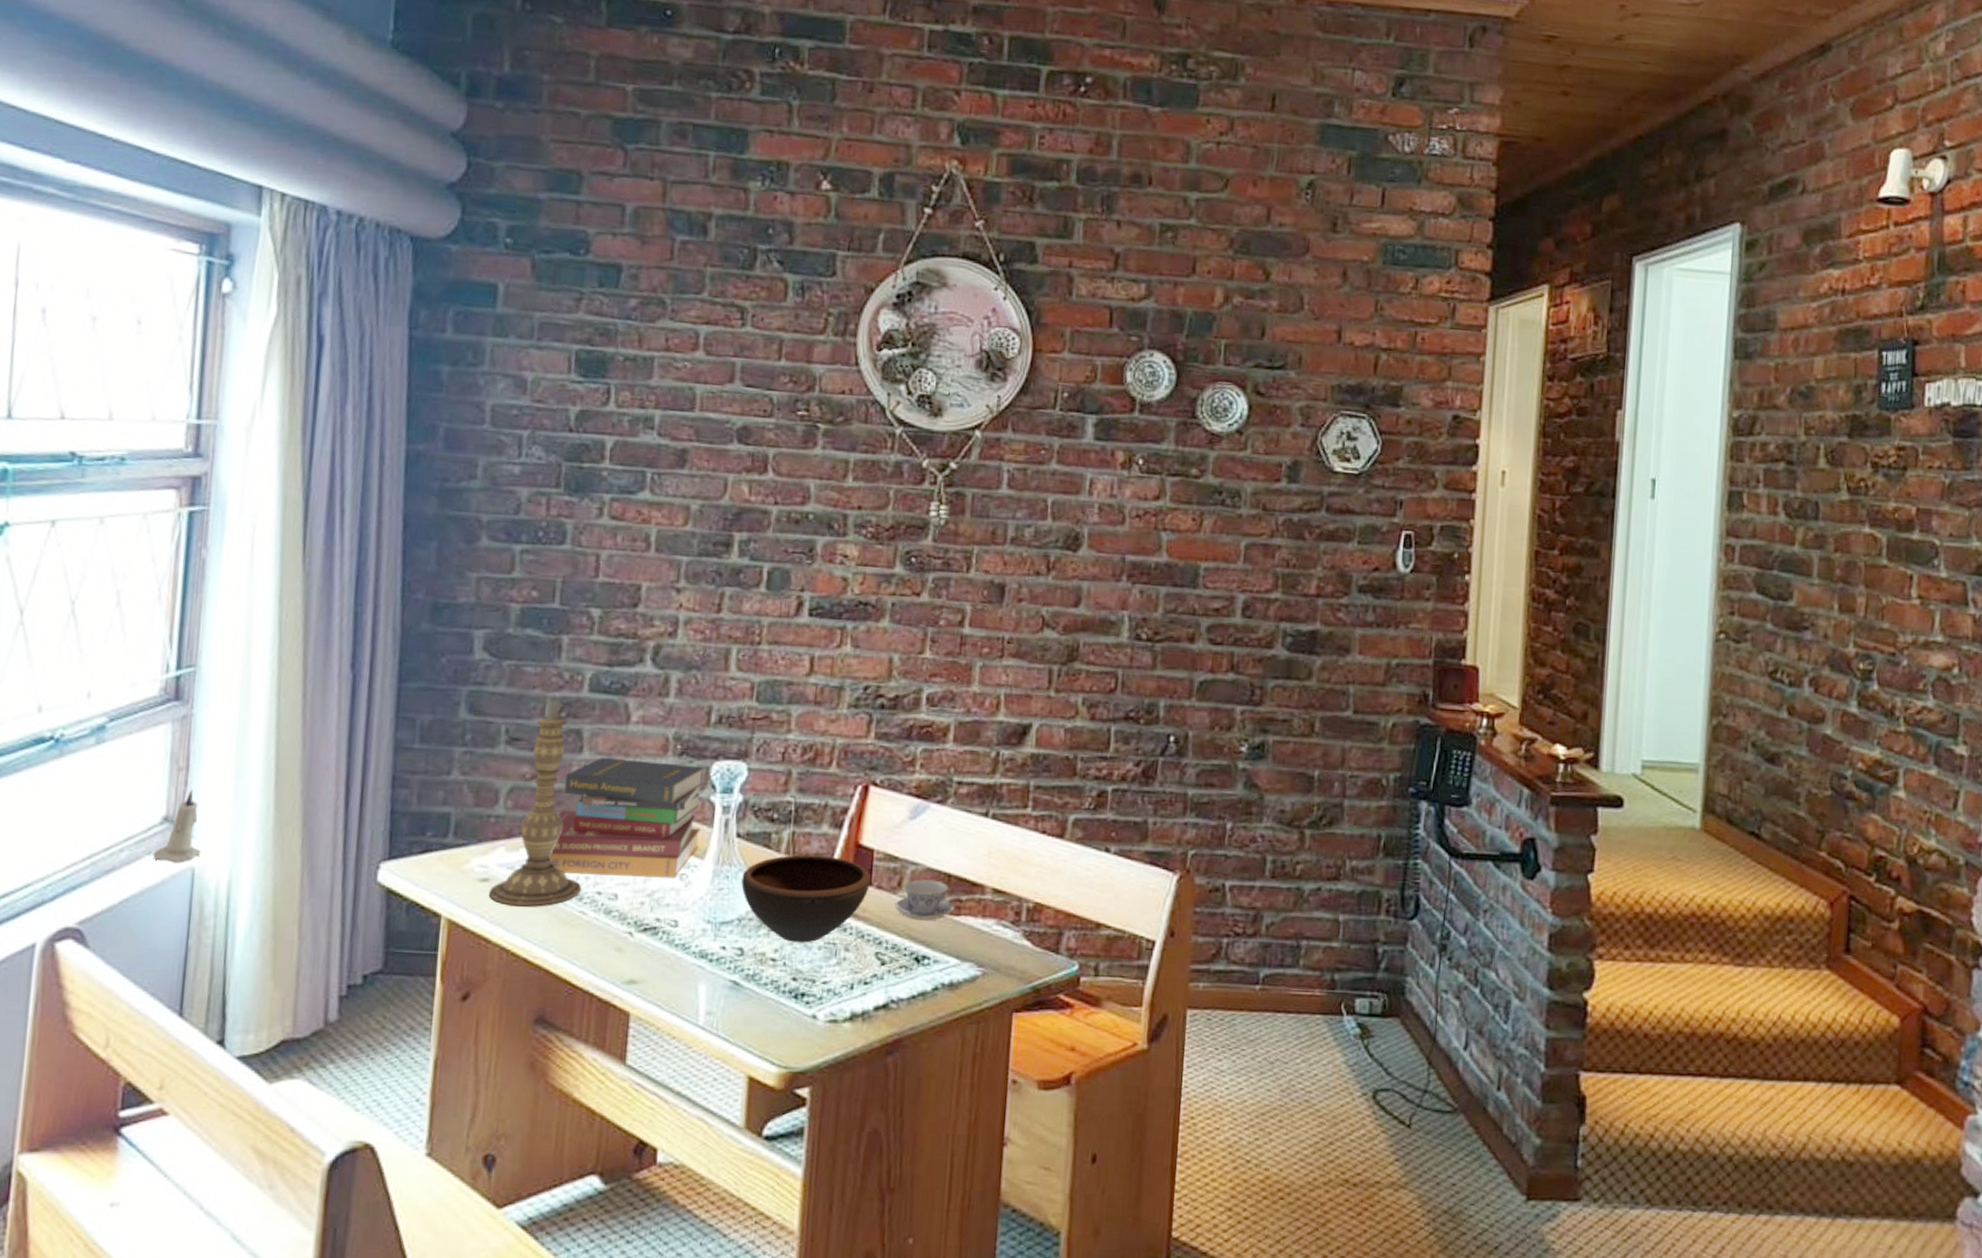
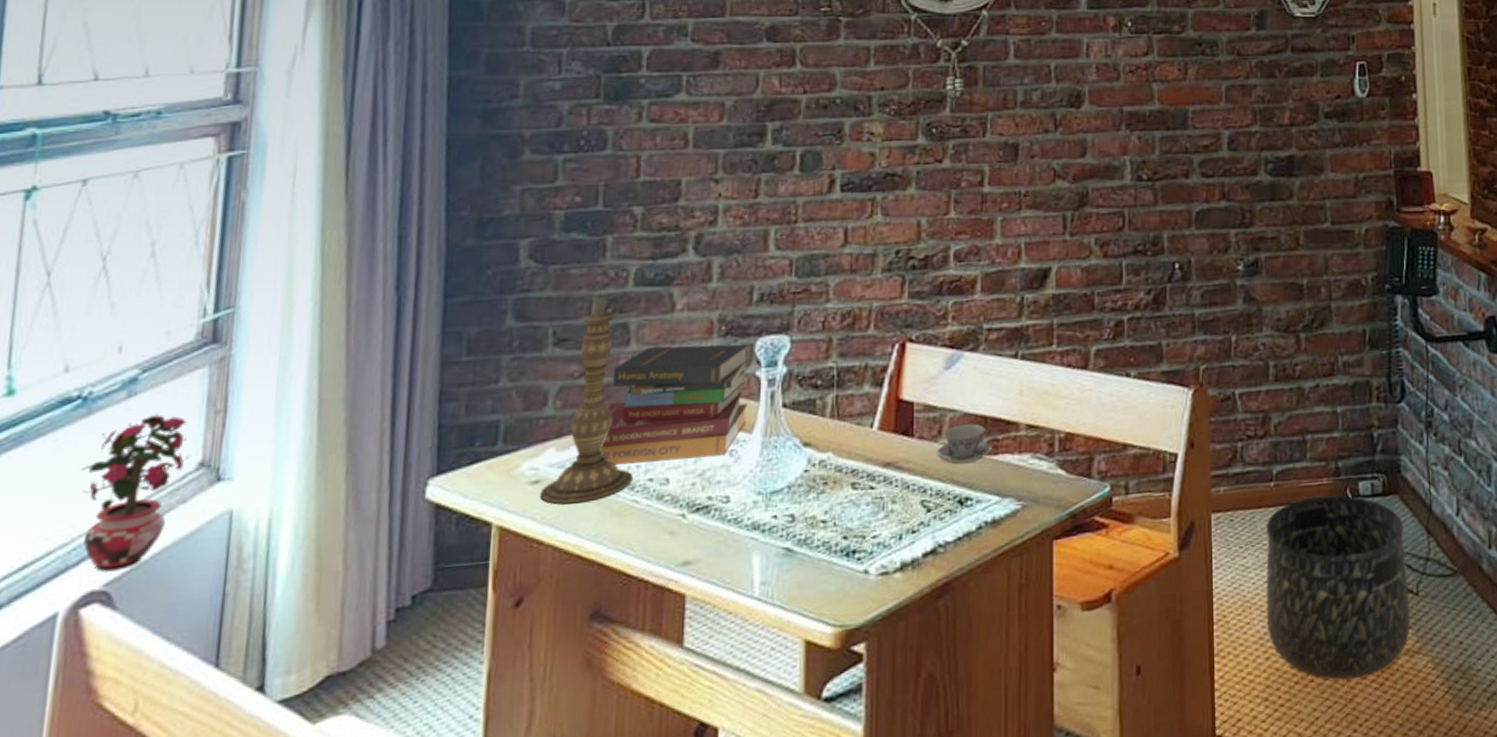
potted flower: none [54,762,154,913] -> present [81,412,189,574]
candle: present [153,790,201,864] -> none [187,431,240,509]
bowl: present [741,854,871,943] -> none [789,414,912,502]
basket: none [1238,1007,1402,1203] -> present [1265,495,1410,681]

